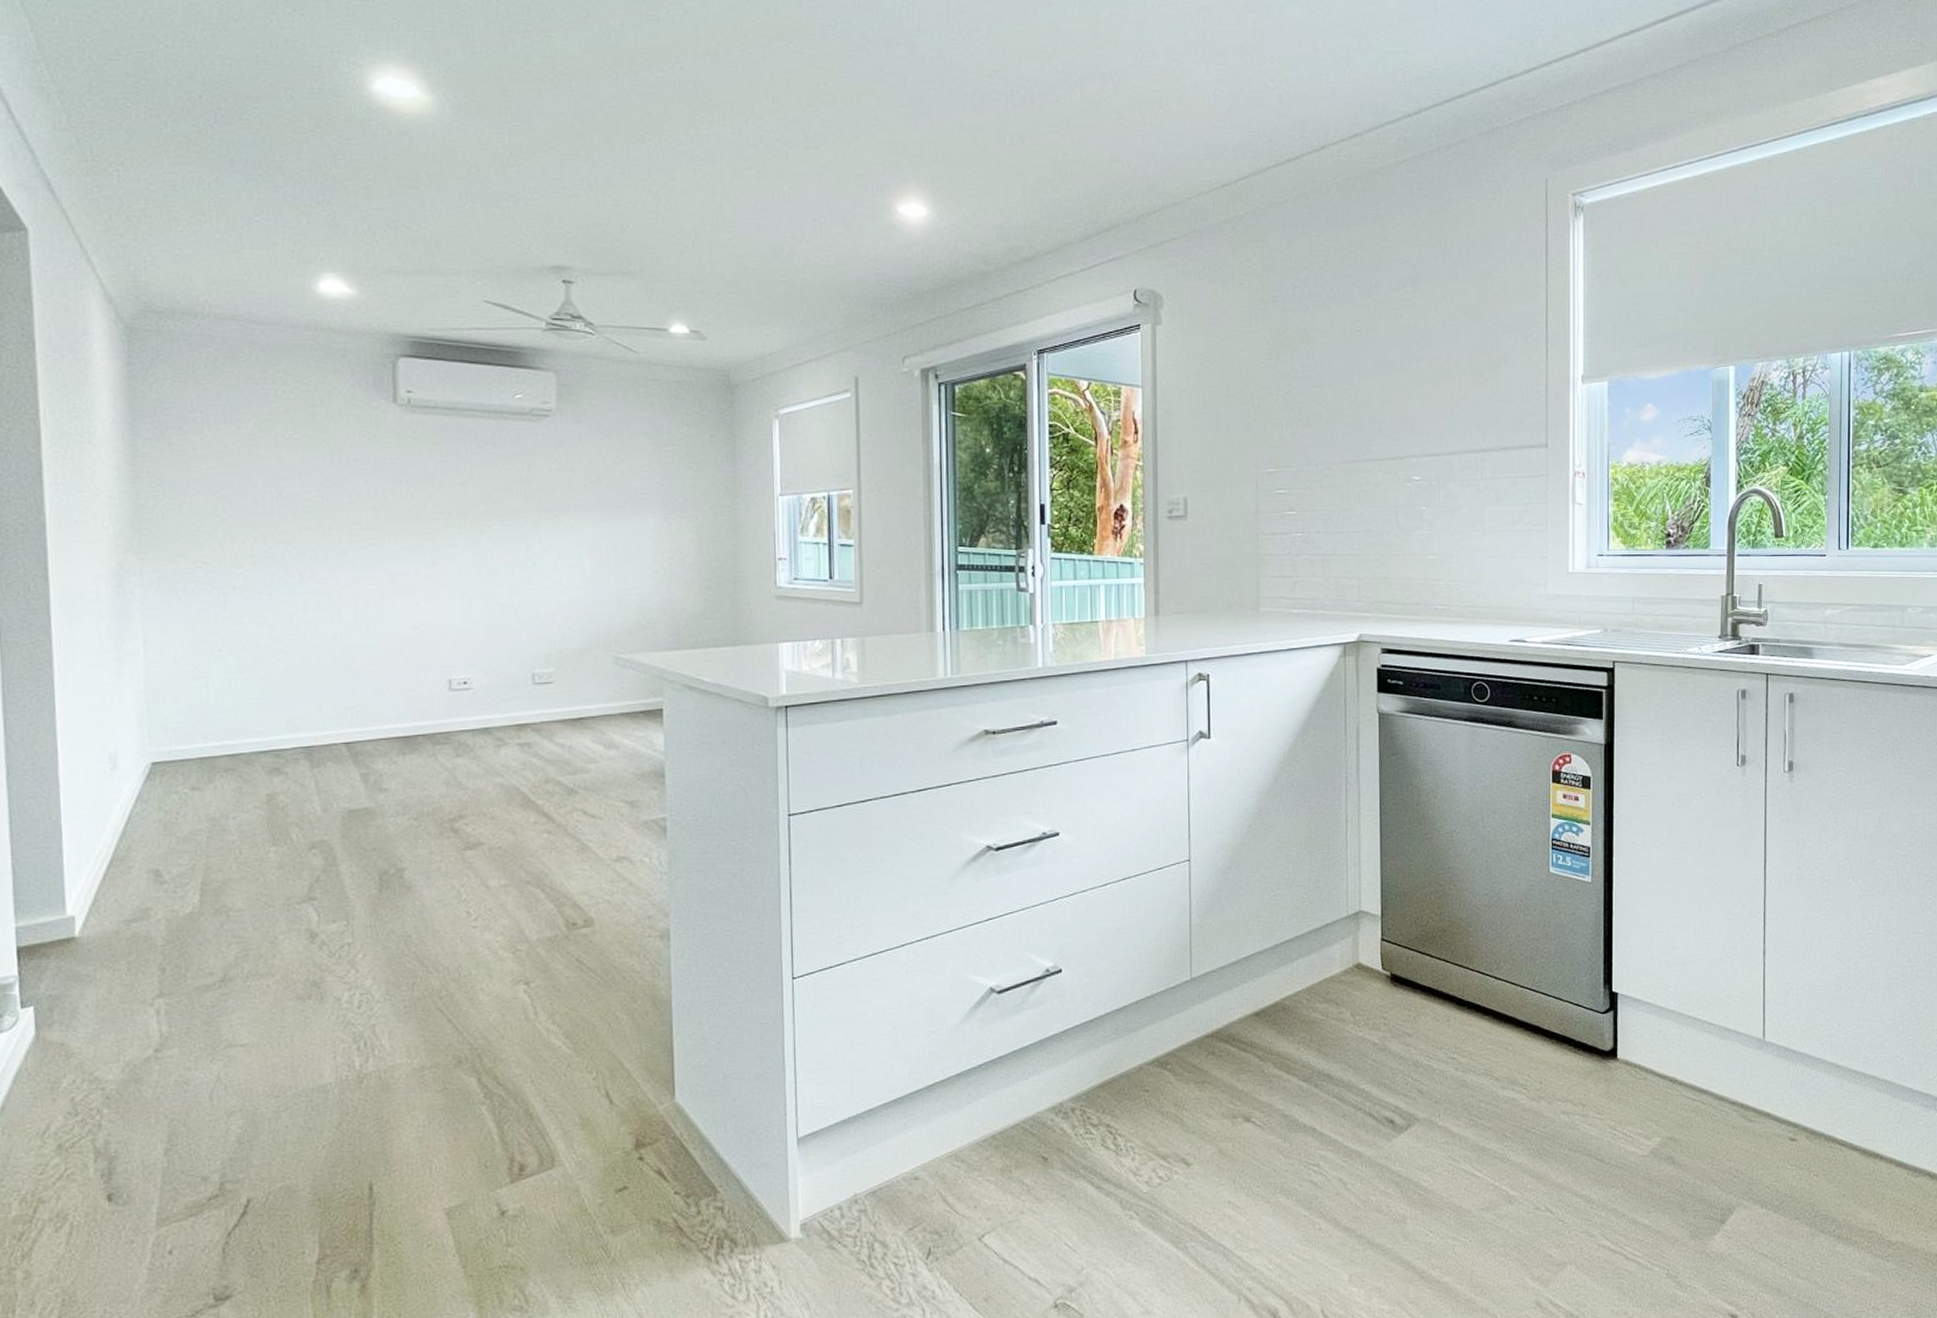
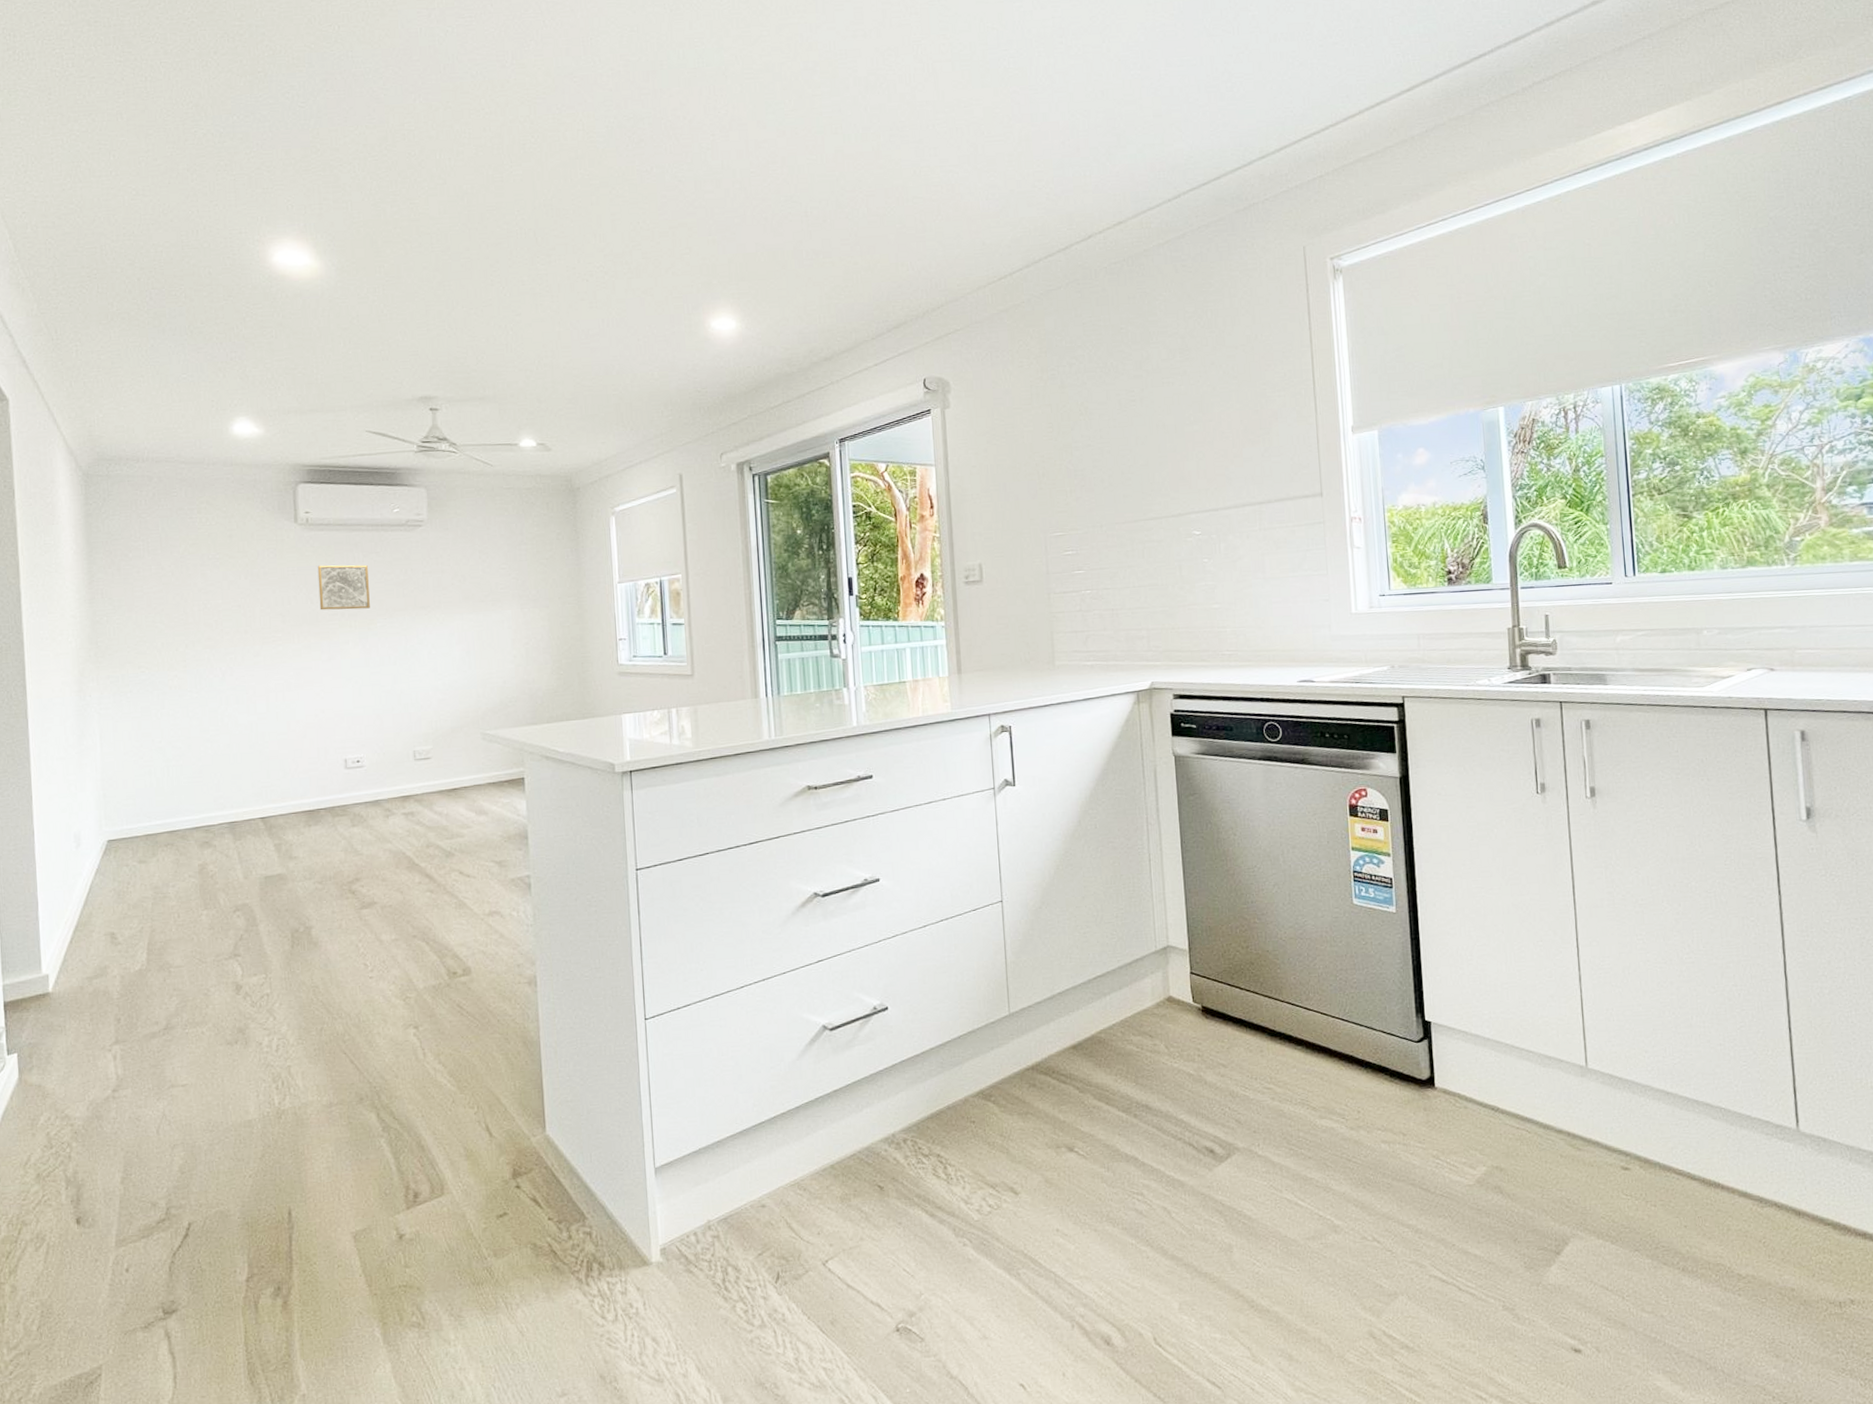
wall art: none [420,454,484,508] -> present [317,564,370,610]

